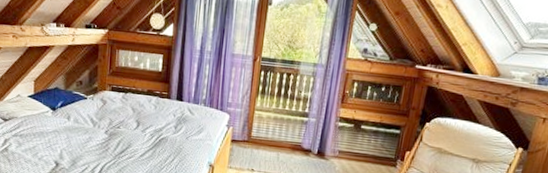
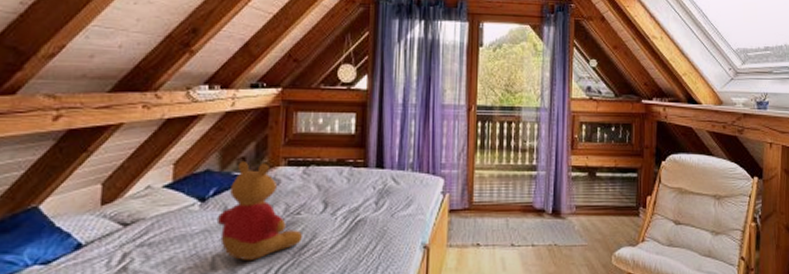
stuffed bear: none [63,83,121,157] -> present [216,160,302,260]

